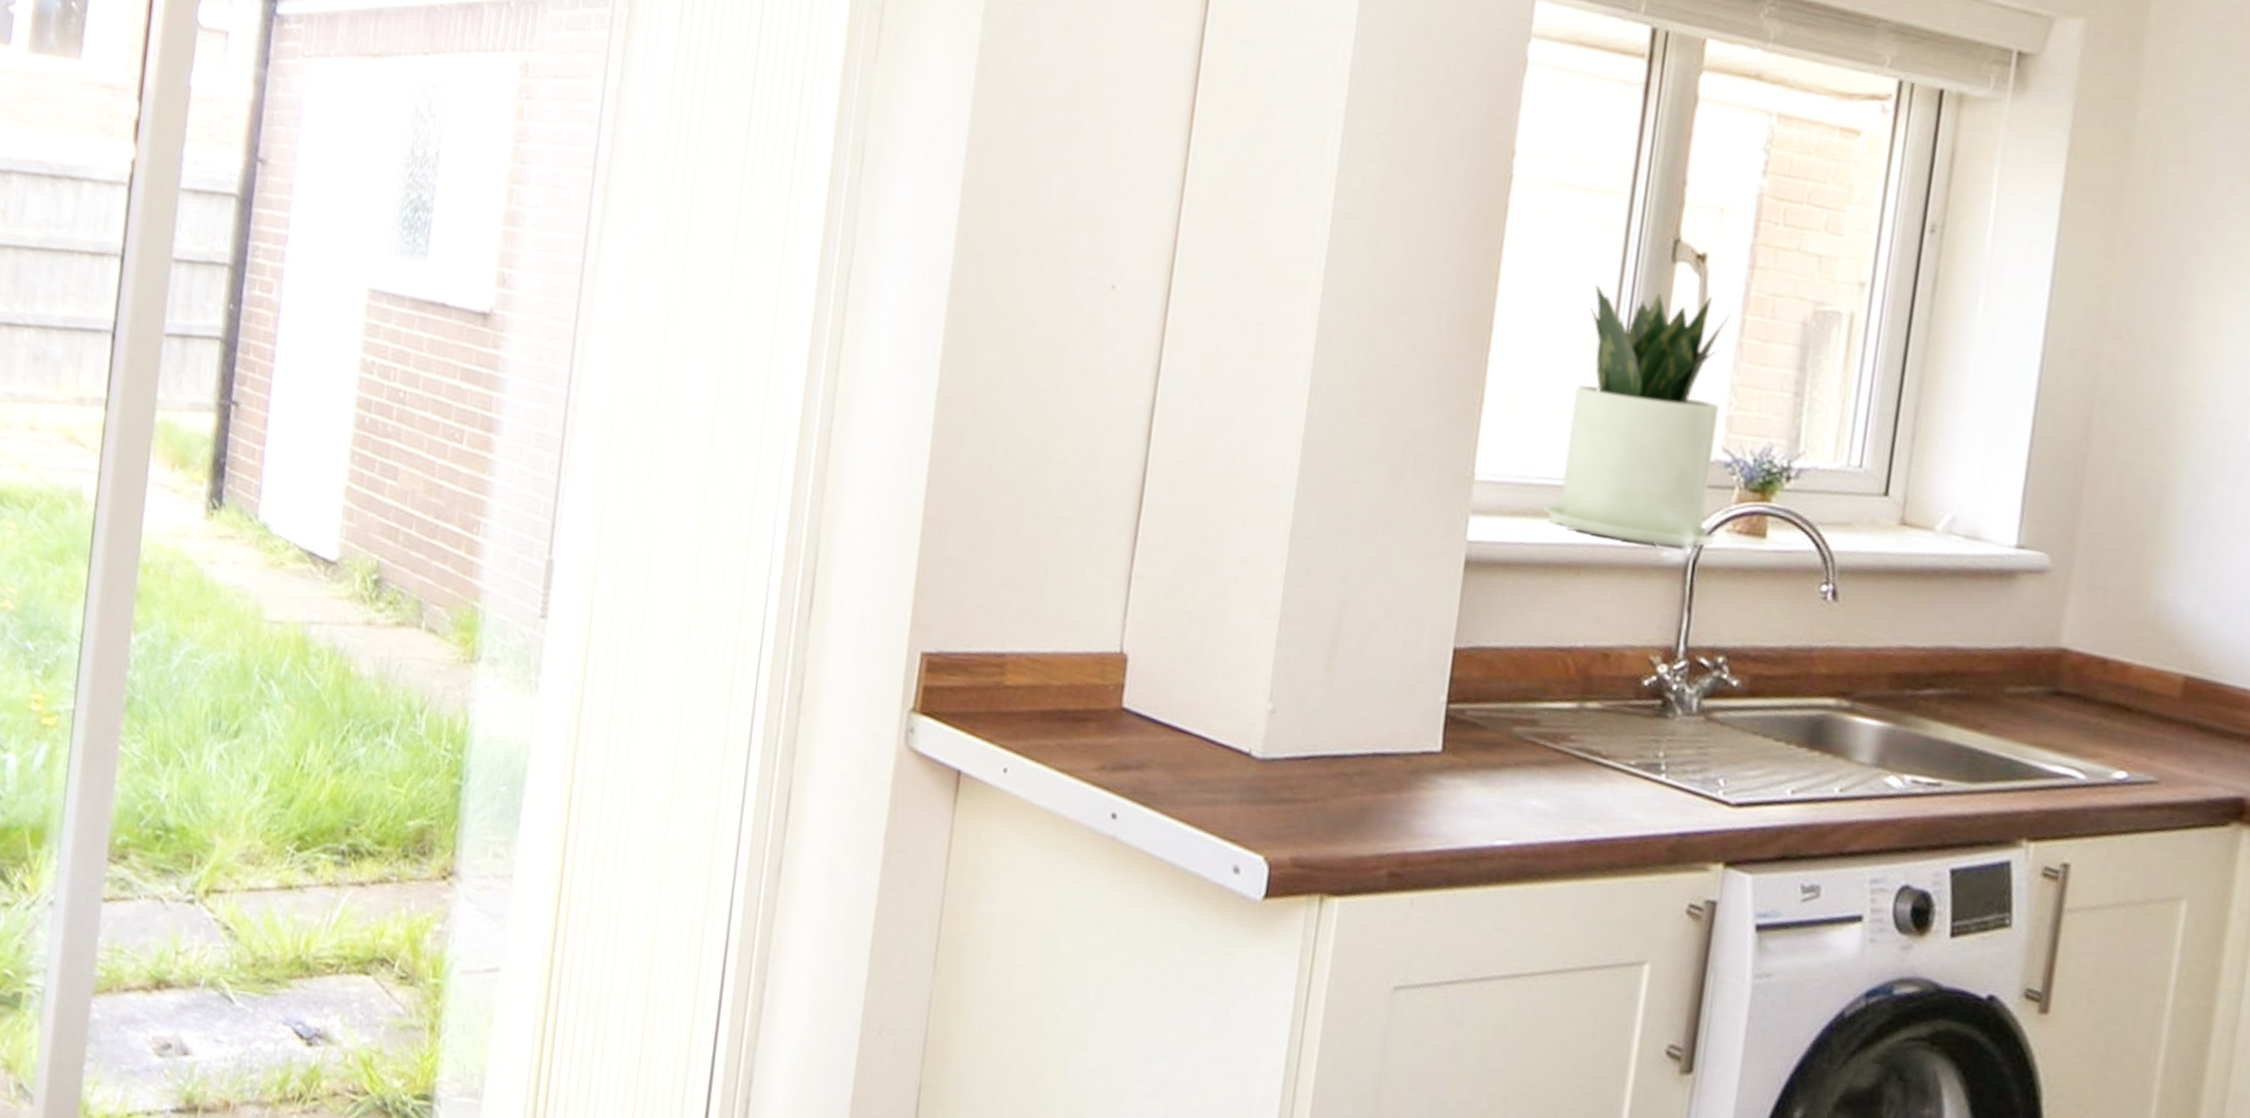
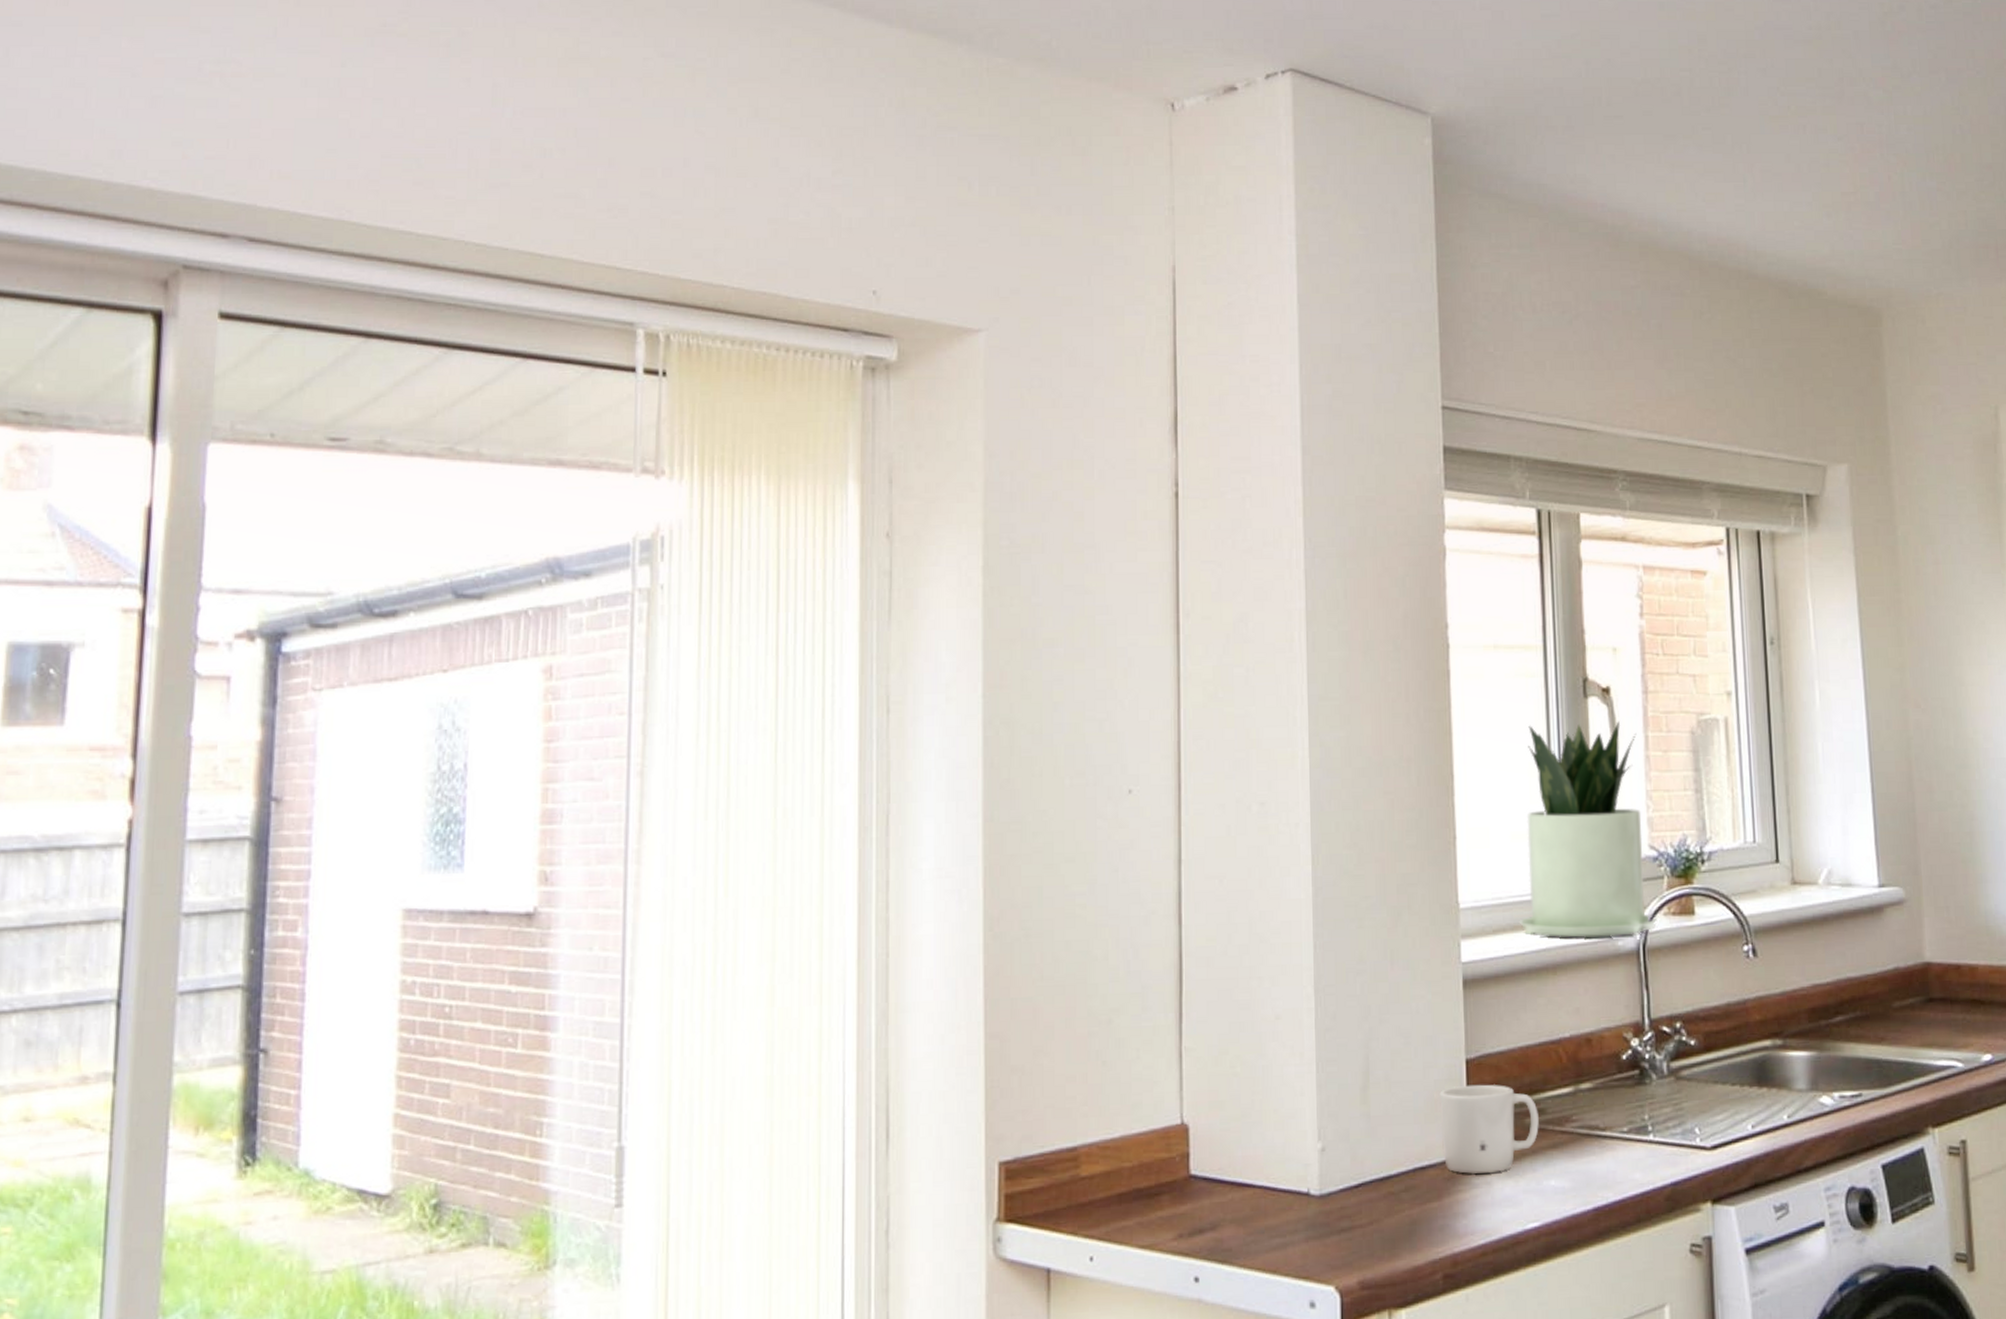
mug: none [1410,674,1531,778] -> present [1439,1084,1539,1174]

